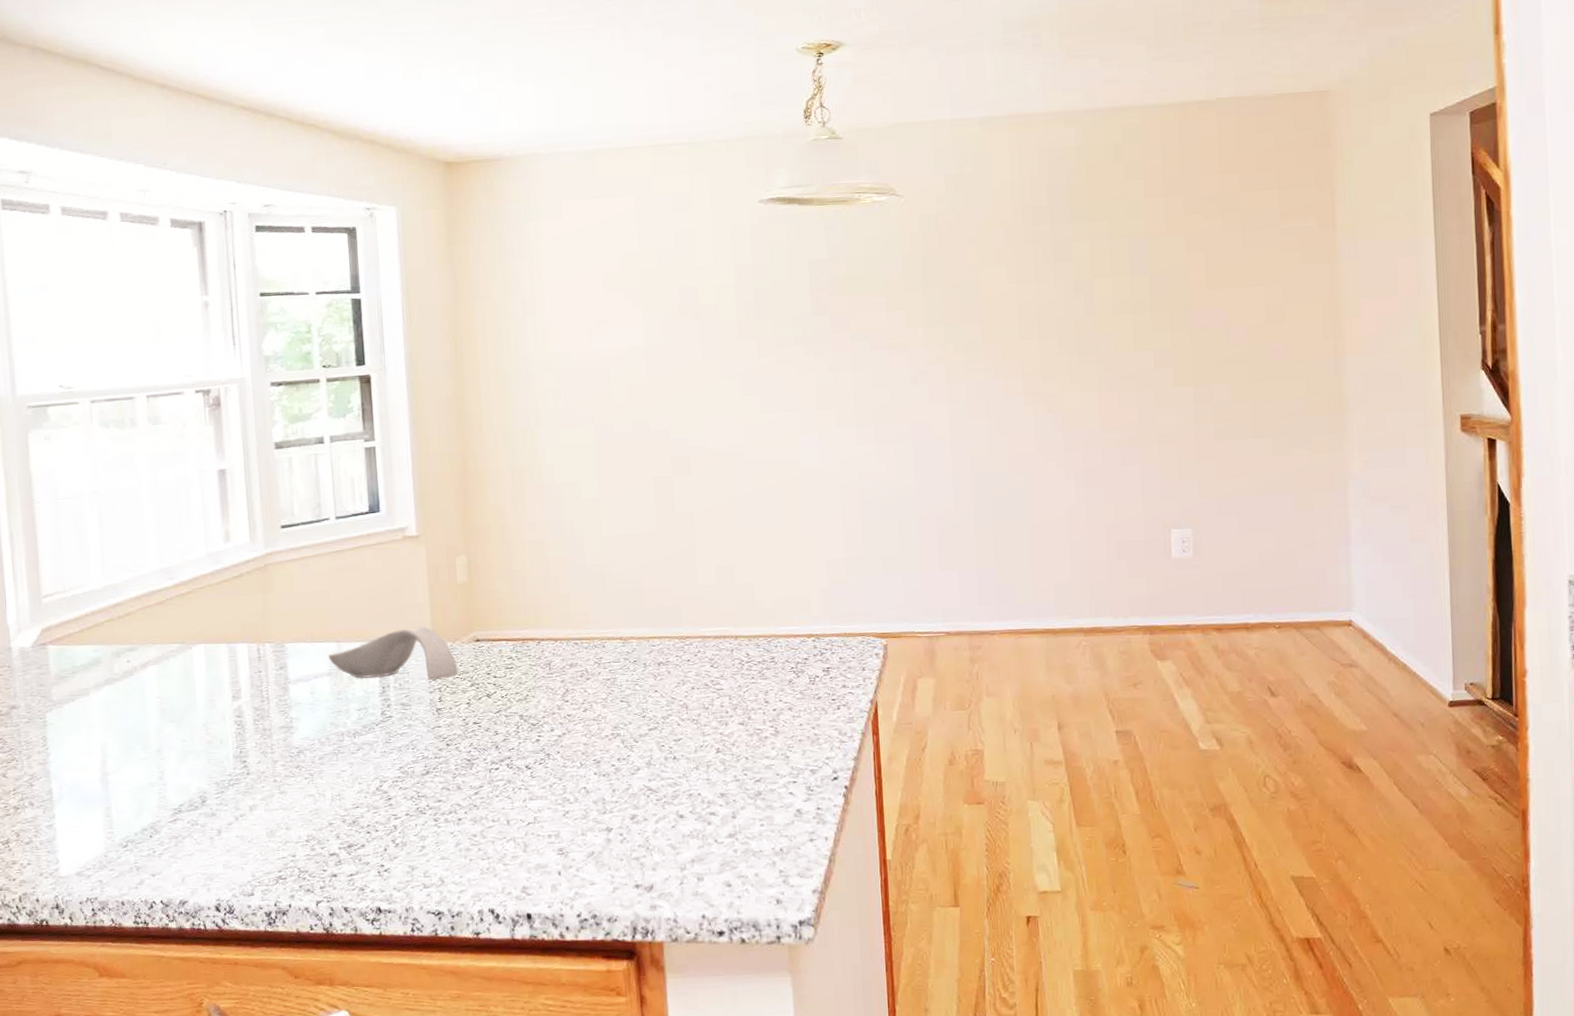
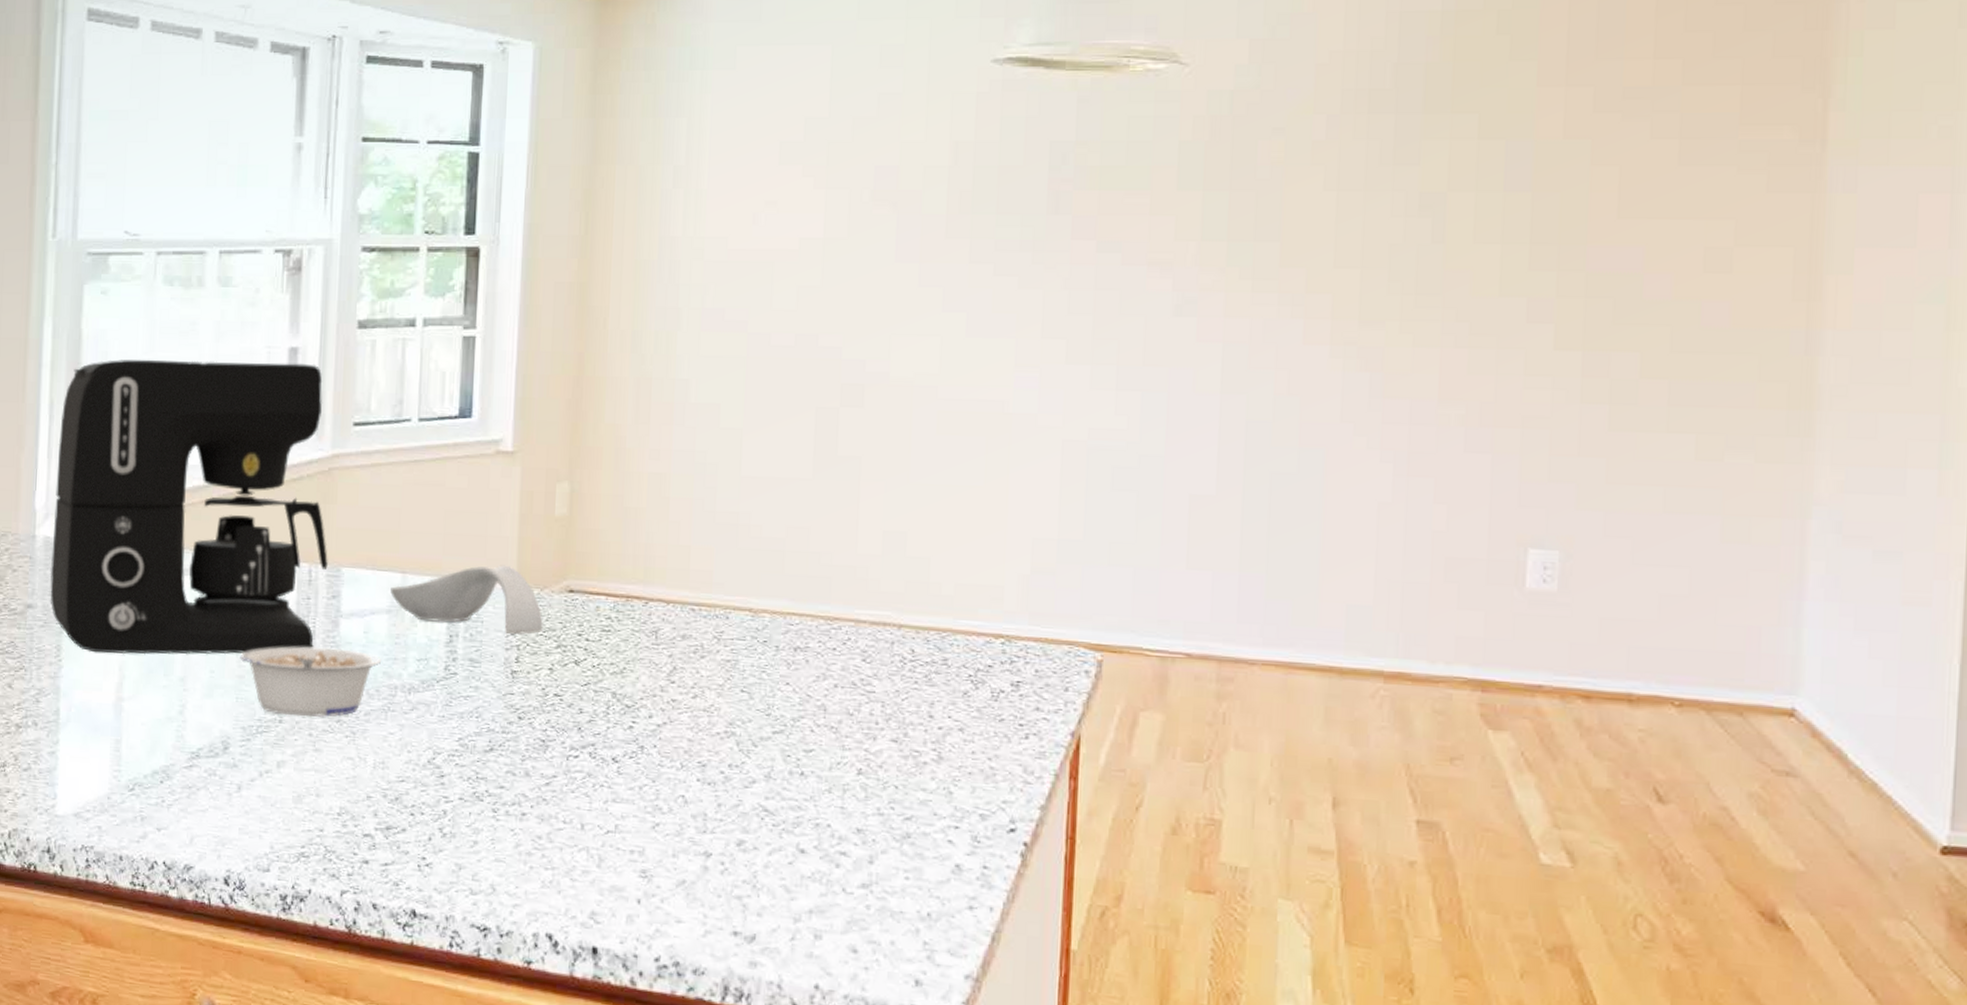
coffee maker: none [21,481,273,739] -> present [50,359,328,655]
legume: none [206,708,328,769] -> present [240,646,381,718]

